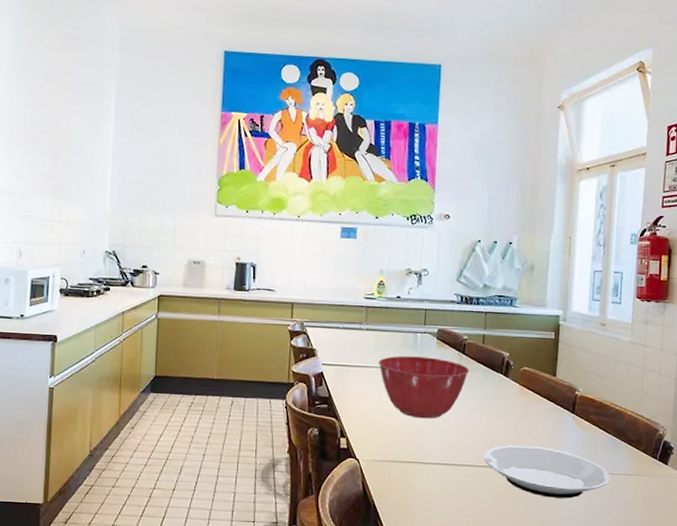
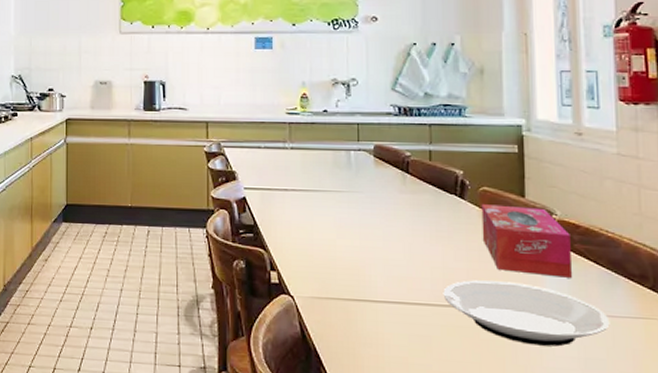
mixing bowl: present [378,355,470,419] -> none [307,177,417,249]
tissue box: none [519,382,588,443] -> present [481,204,573,278]

